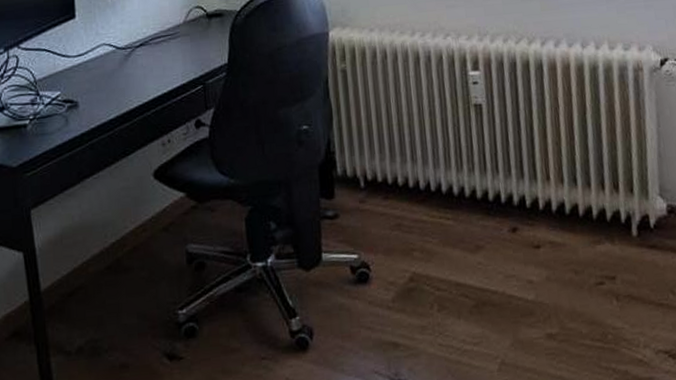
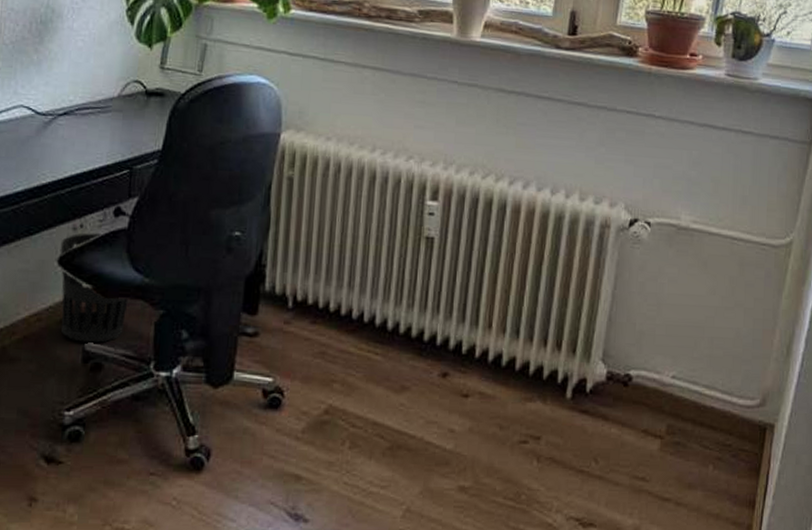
wastebasket: none [153,145,219,245] -> present [60,233,129,343]

